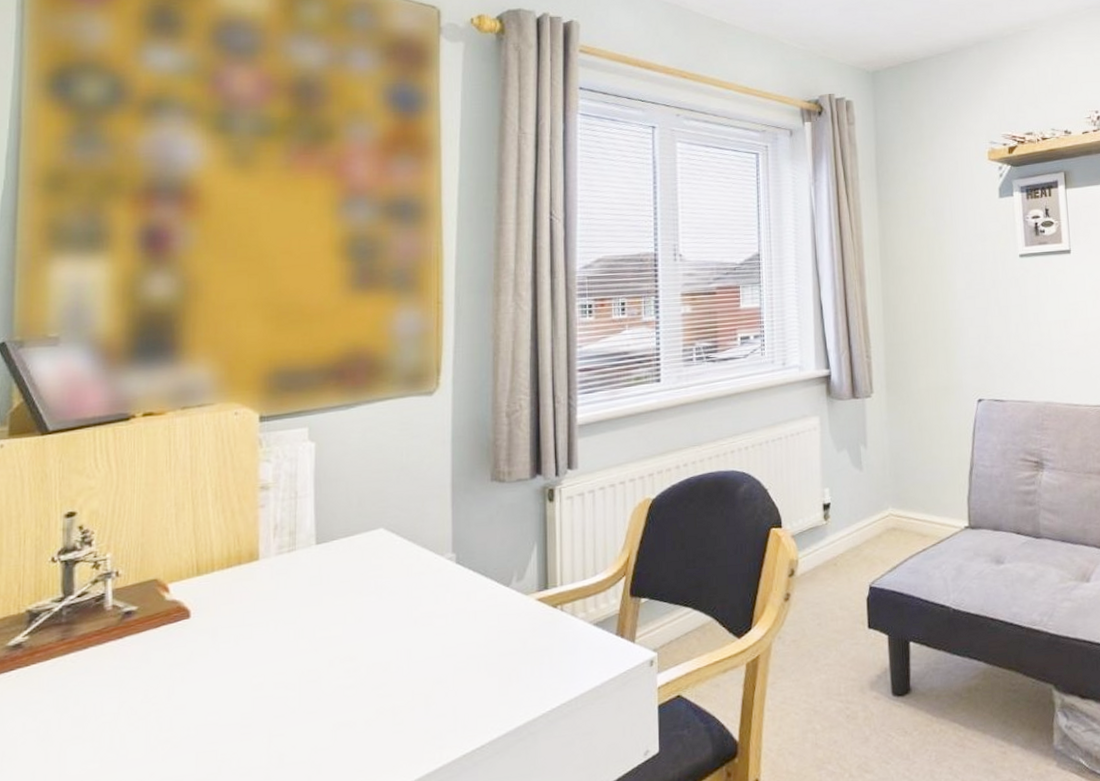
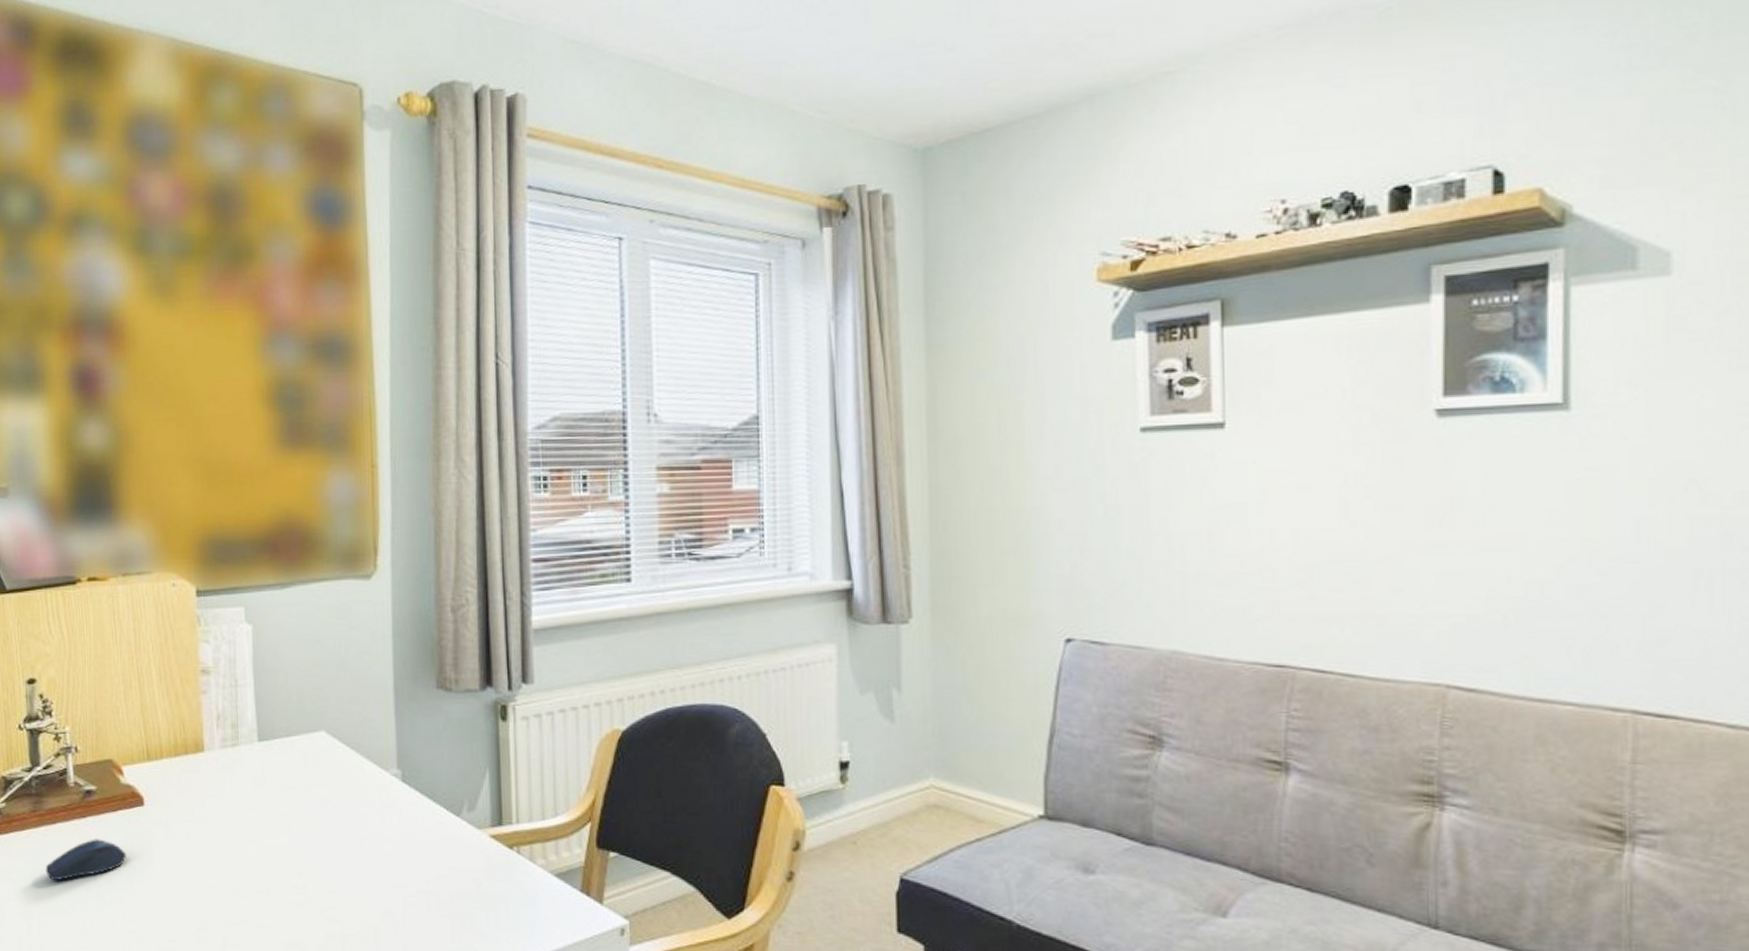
computer mouse: none [71,656,167,705] -> present [45,839,126,881]

